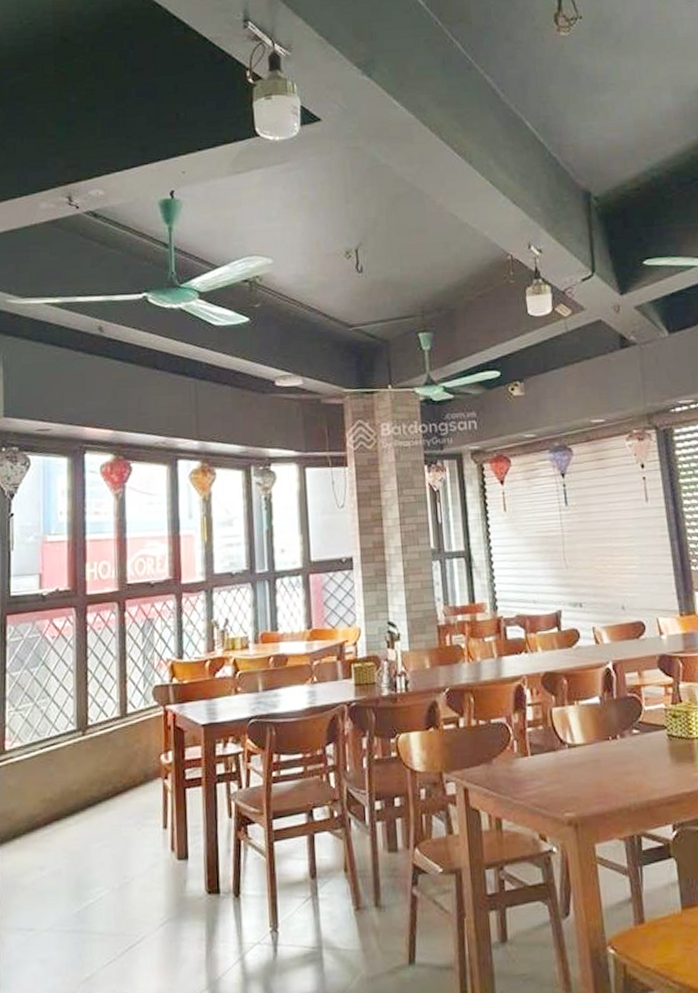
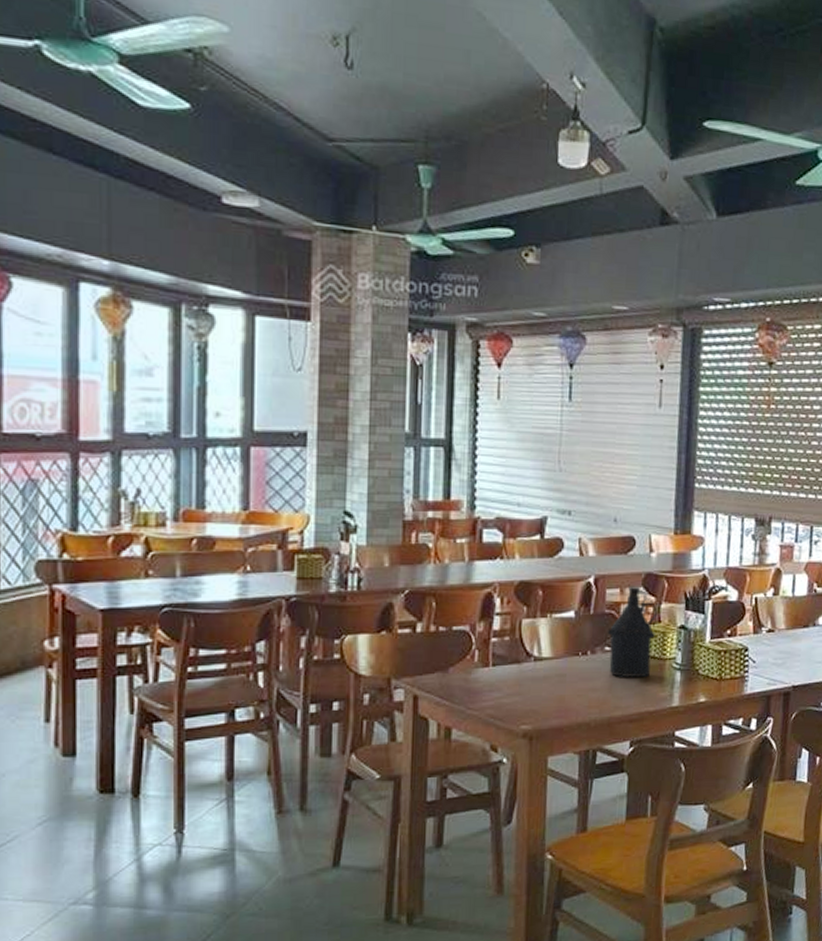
bottle: none [632,668,681,759] -> present [607,586,657,677]

